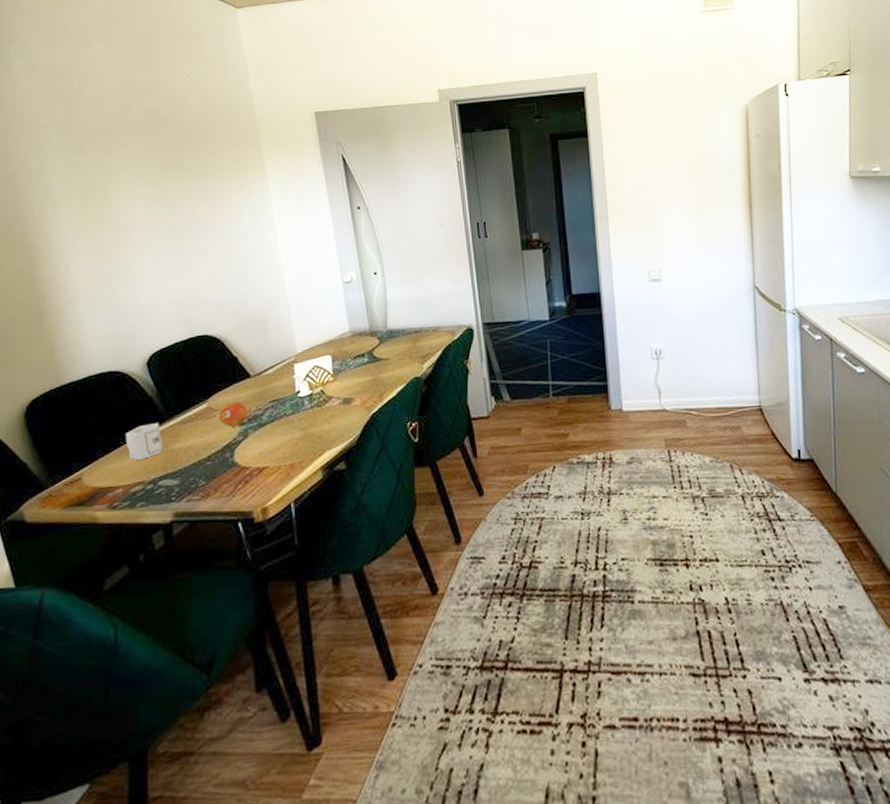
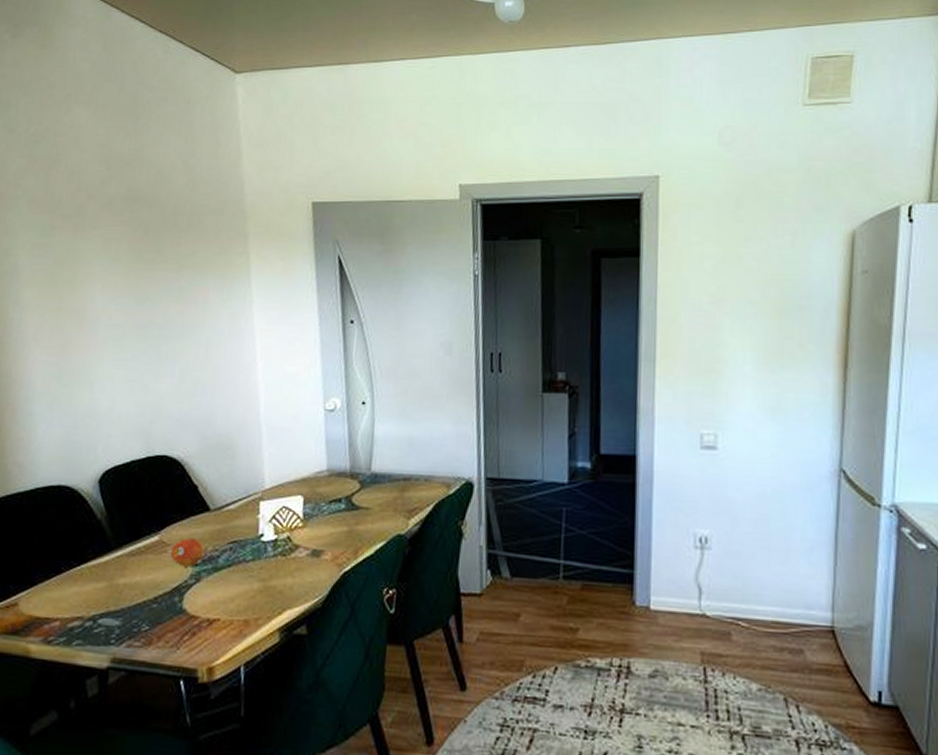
cup: present [125,423,164,461] -> none [68,551,108,593]

